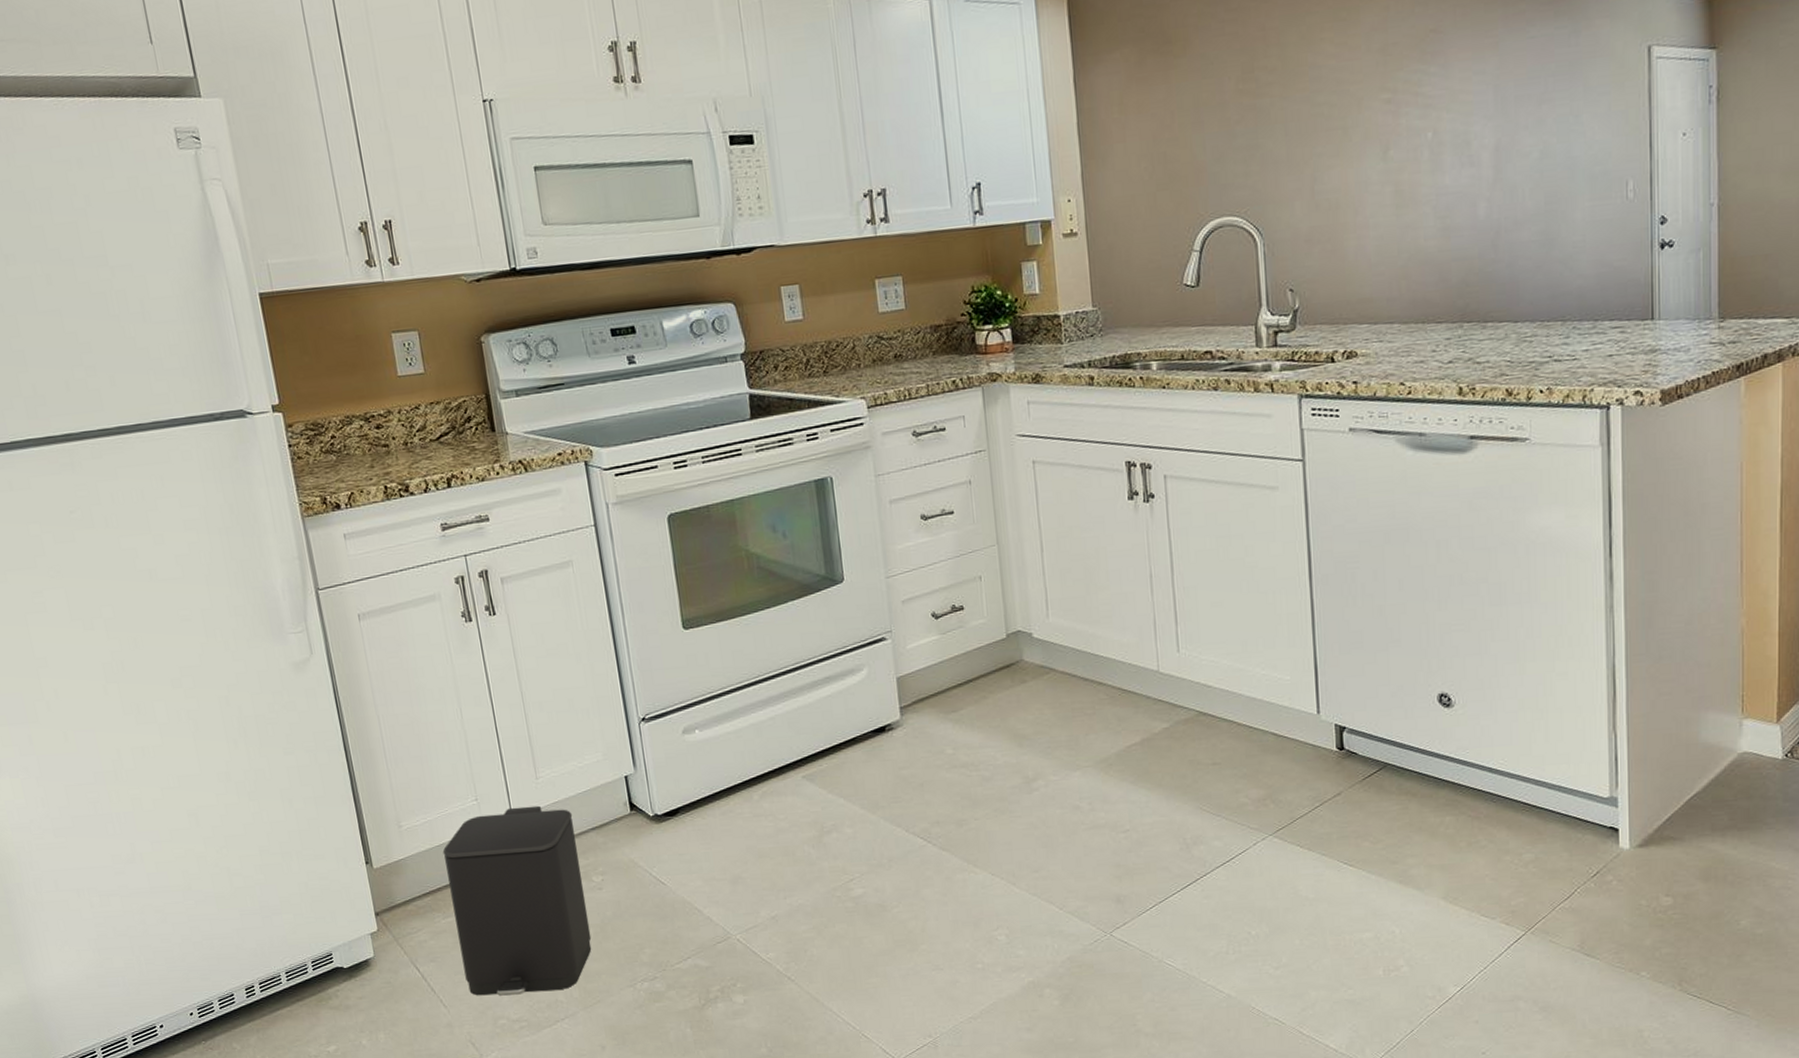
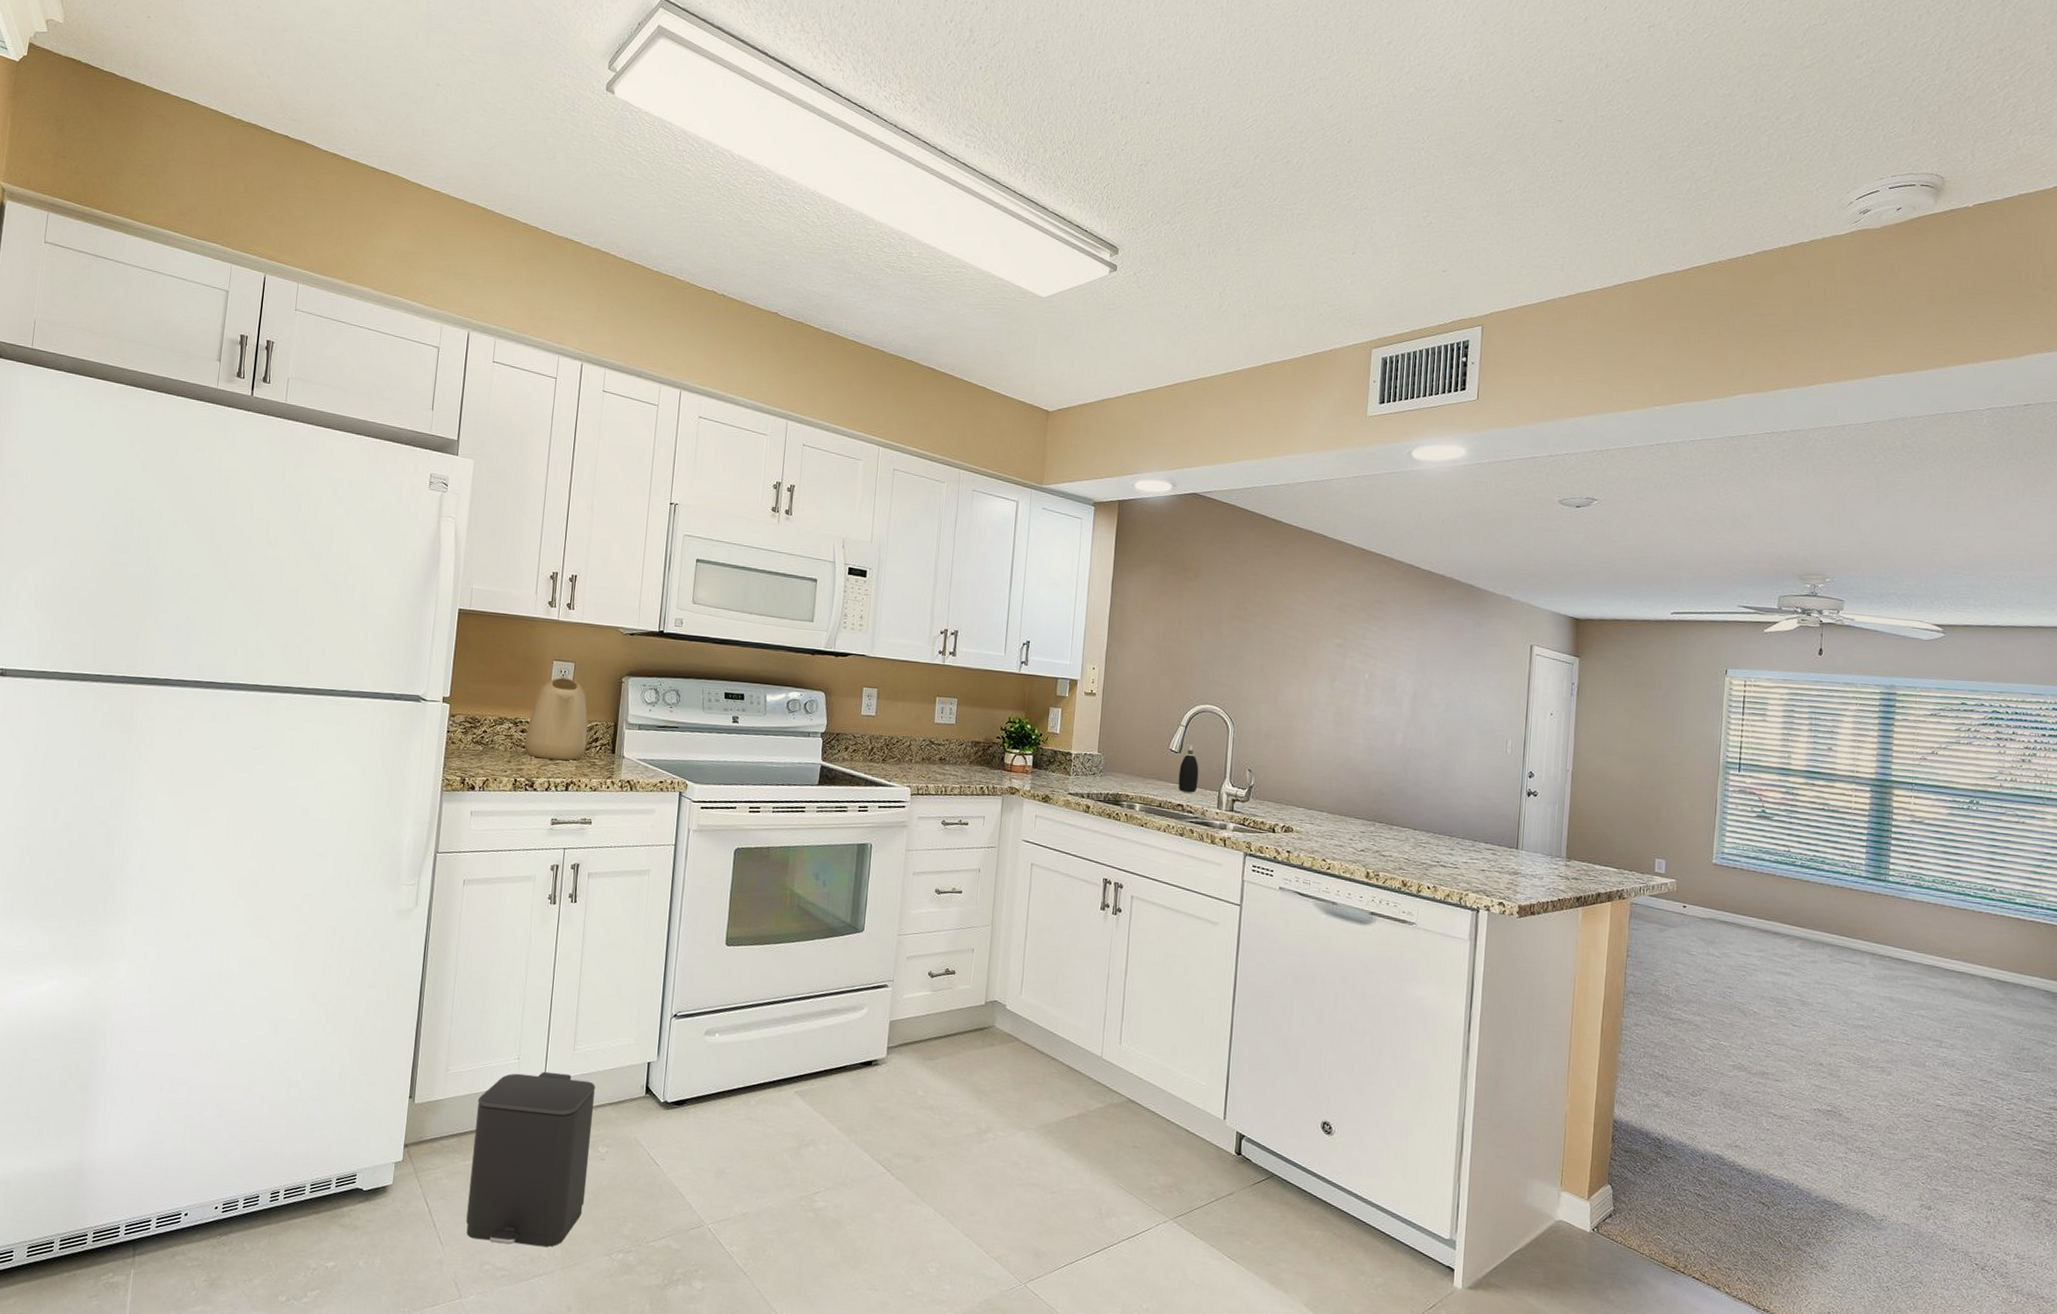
kettle: none [381,351,460,456] -> present [524,677,588,761]
soap dispenser: none [1200,272,1227,336] -> present [1178,744,1199,793]

